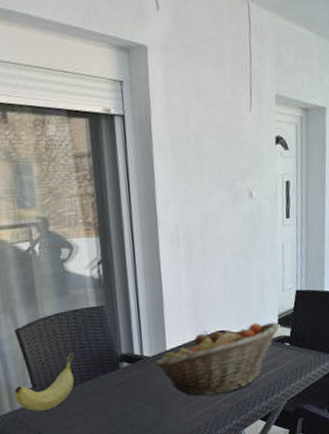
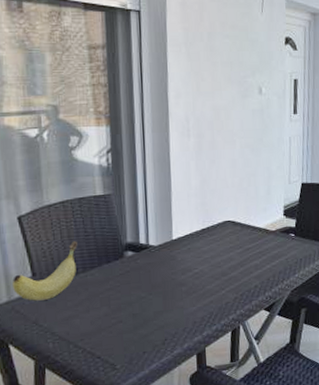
fruit basket: present [154,322,280,396] -> none [160,213,286,286]

